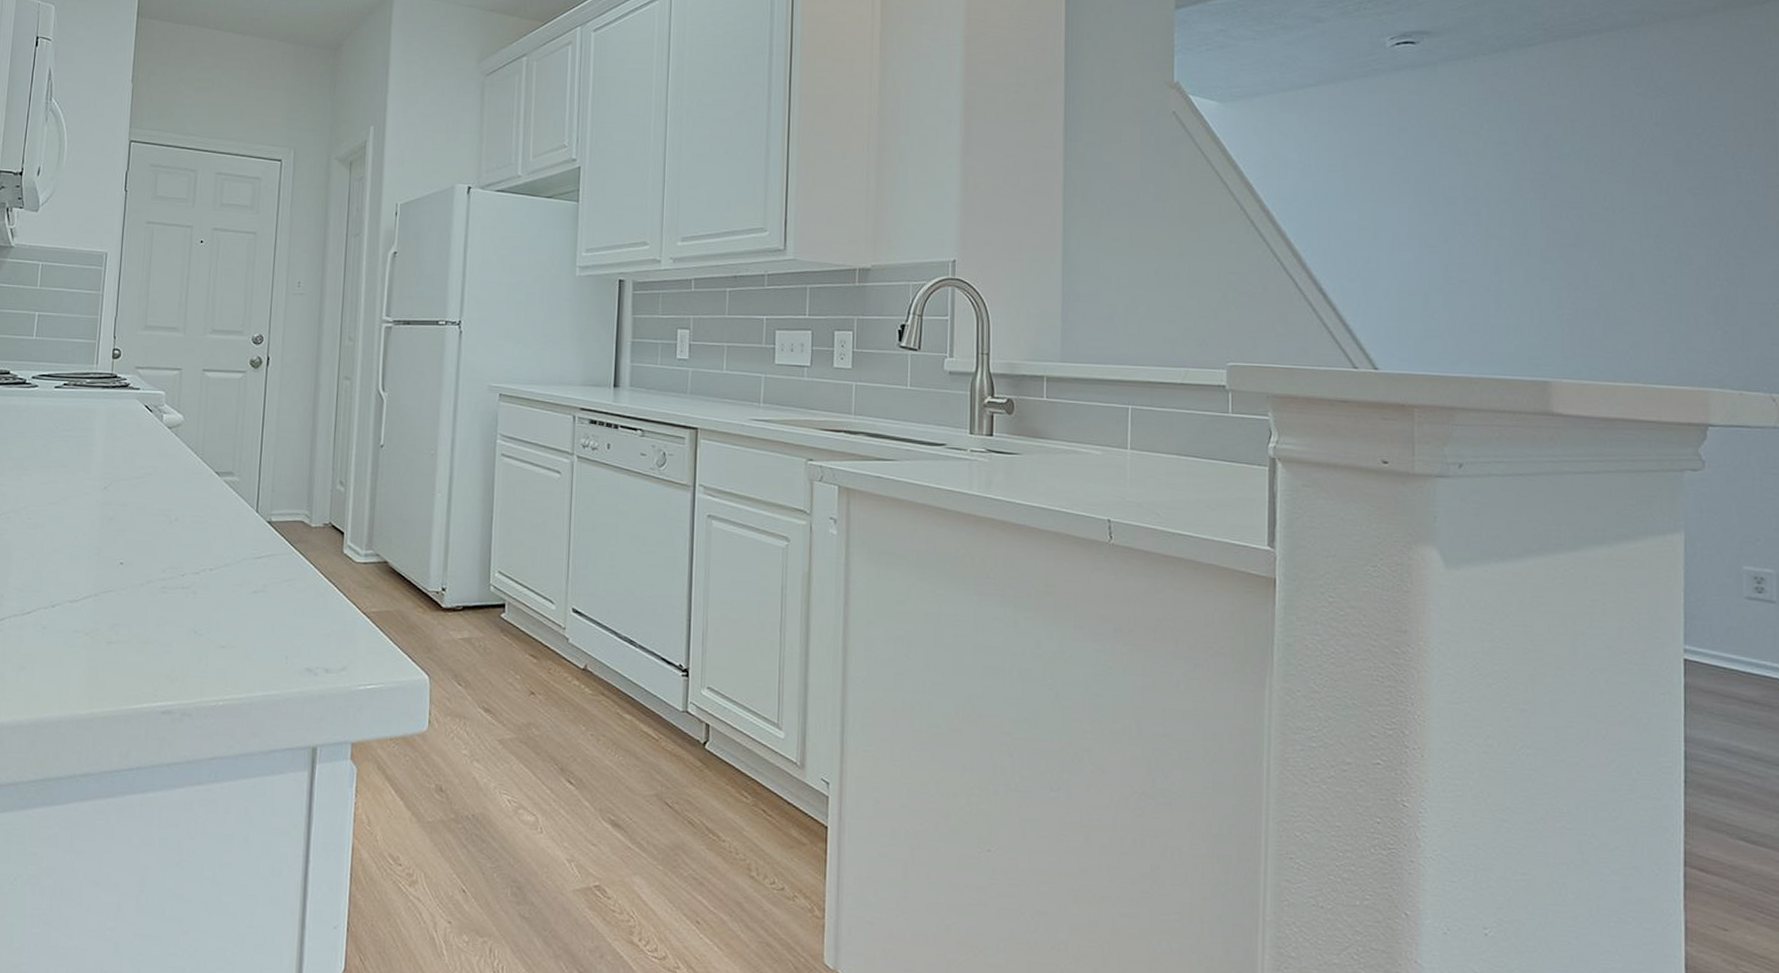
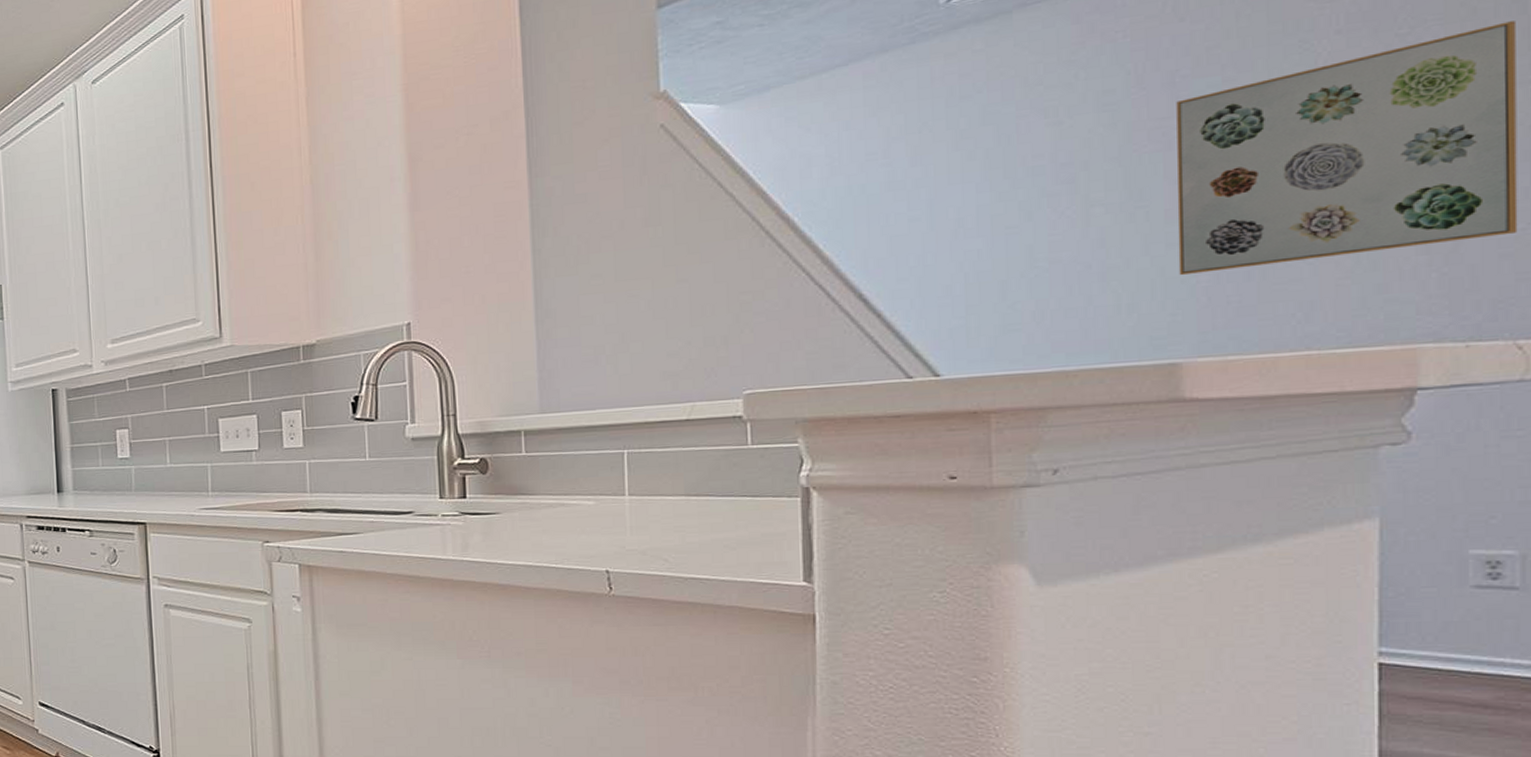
wall art: none [1549,136,1772,307] -> present [1176,21,1518,276]

